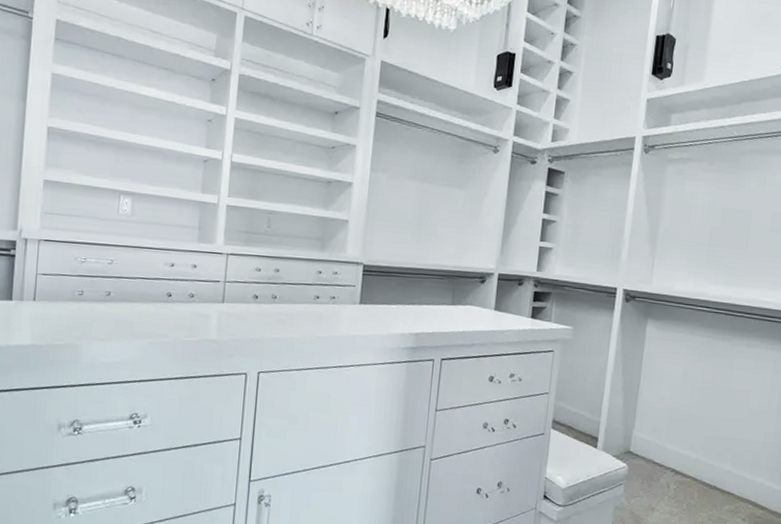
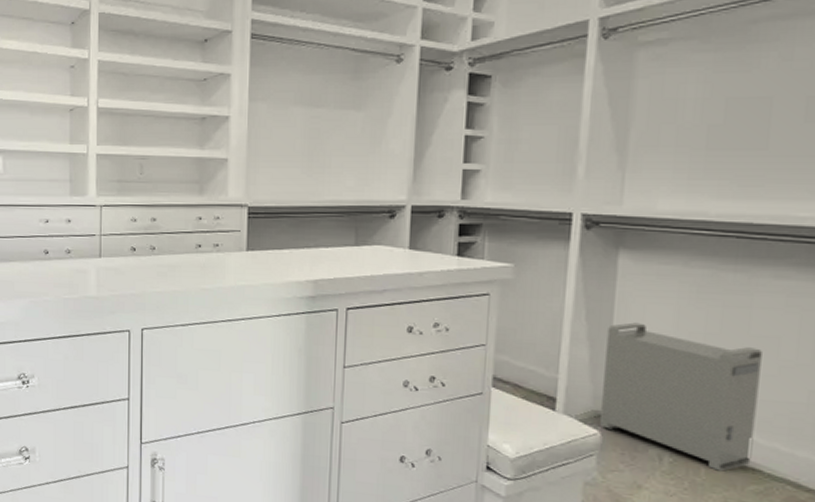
storage bin: none [628,377,738,495] -> present [599,322,762,472]

